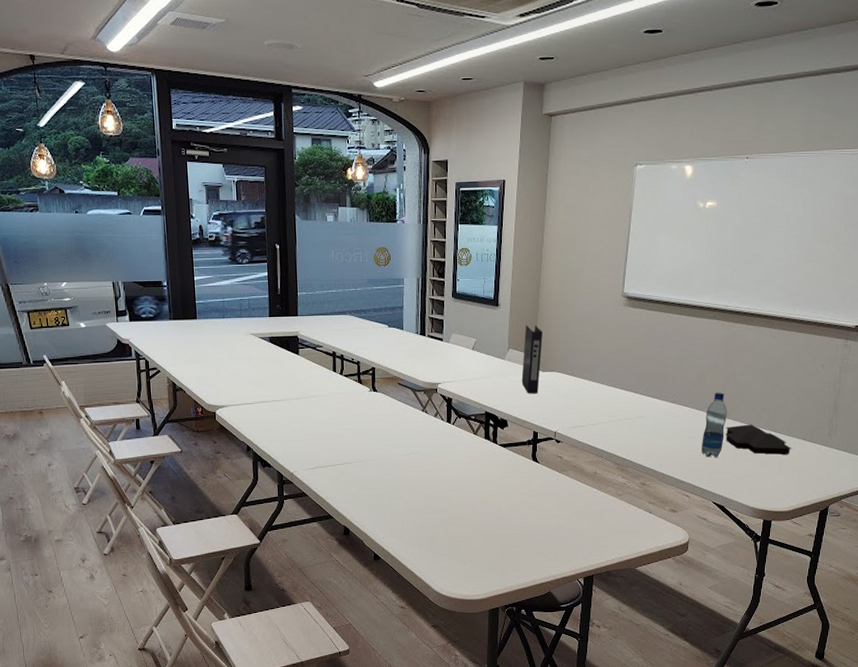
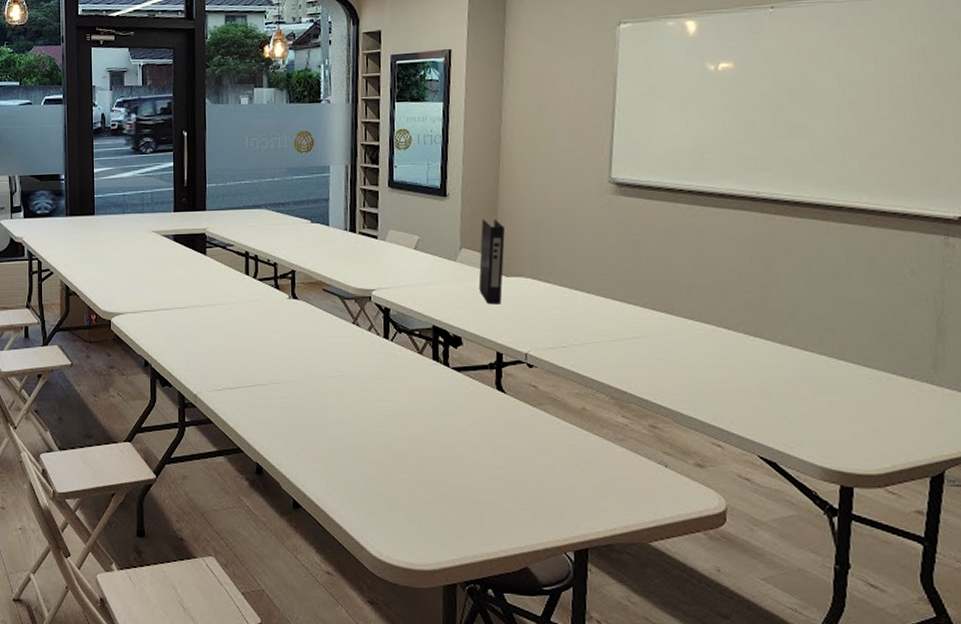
bottle: present [702,392,727,458] -> none [735,306,771,394]
papers: present [725,424,792,455] -> none [770,350,876,393]

